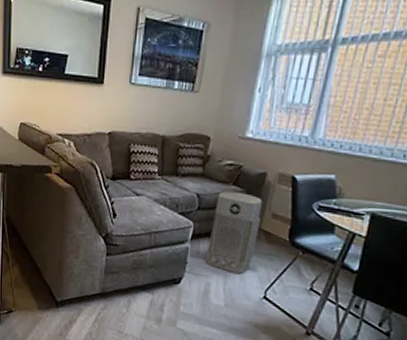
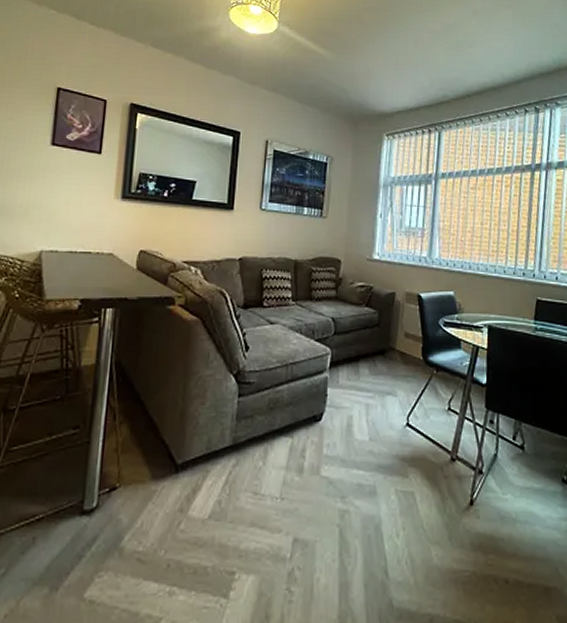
air purifier: present [205,191,263,274] -> none [345,313,395,400]

